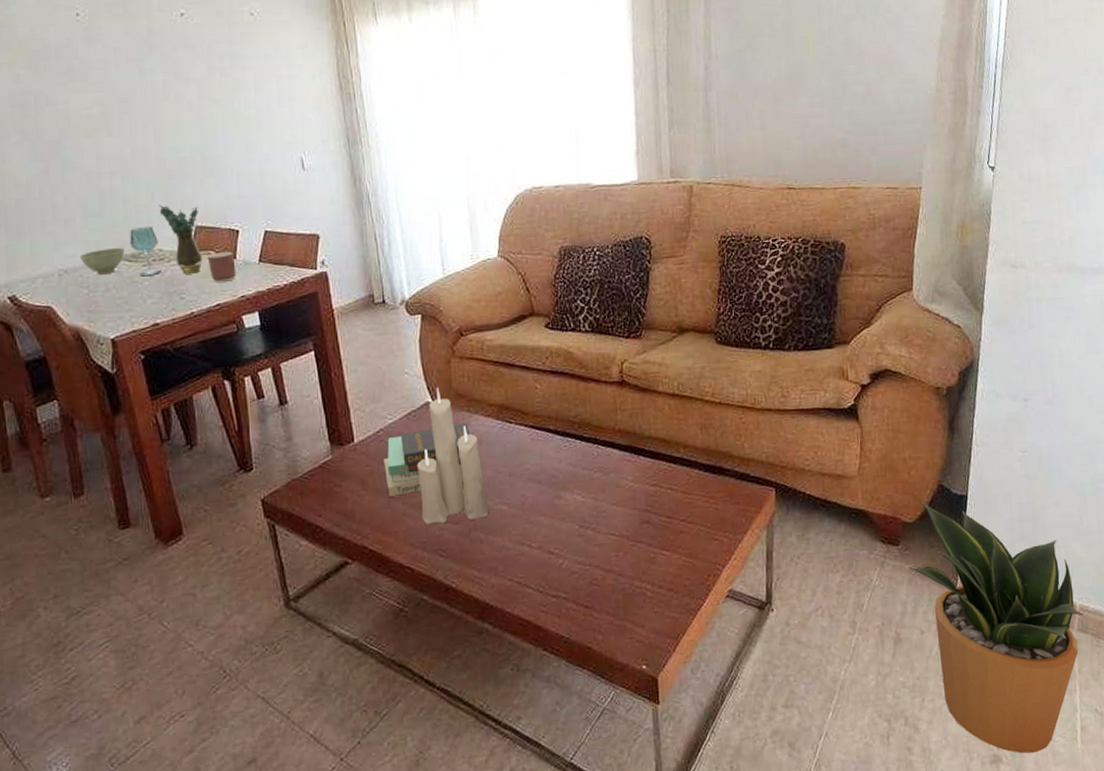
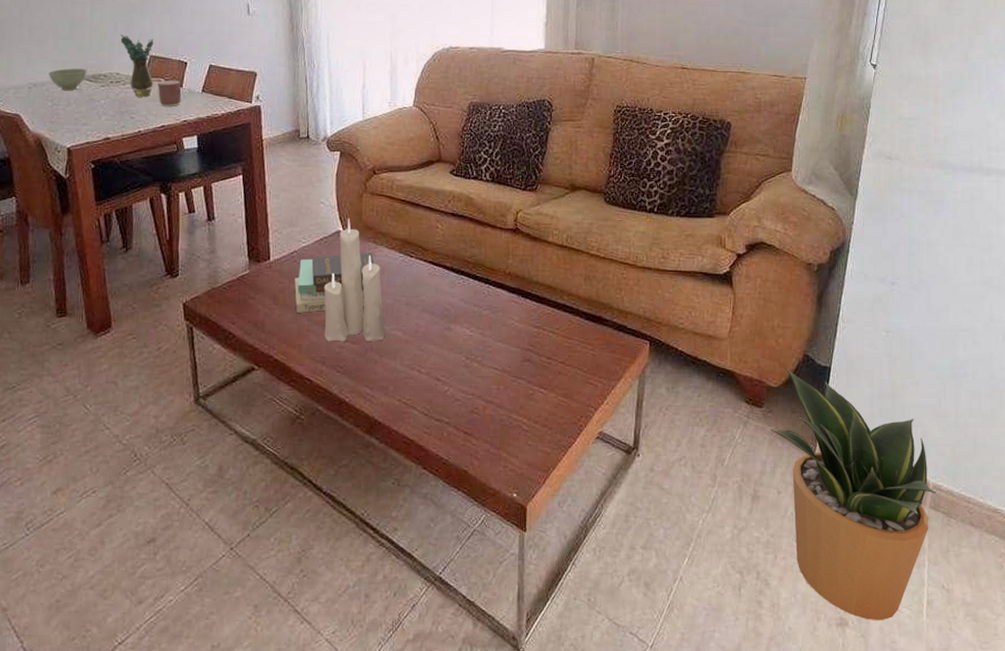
wine glass: present [130,226,161,277] -> none [92,51,118,96]

